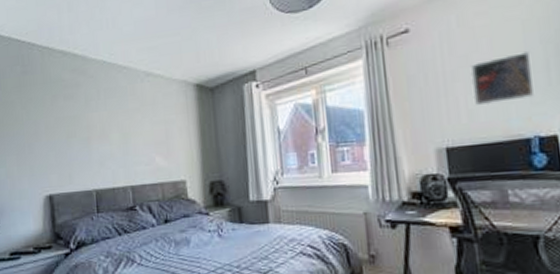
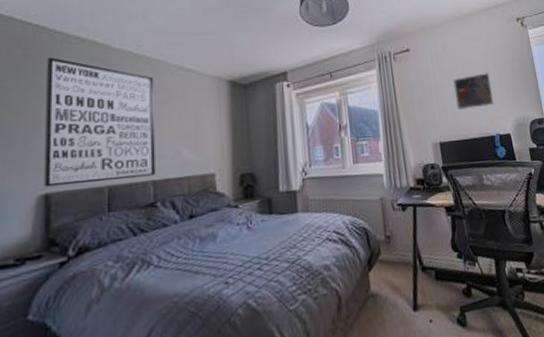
wall art: none [39,72,133,190] -> present [44,57,156,188]

